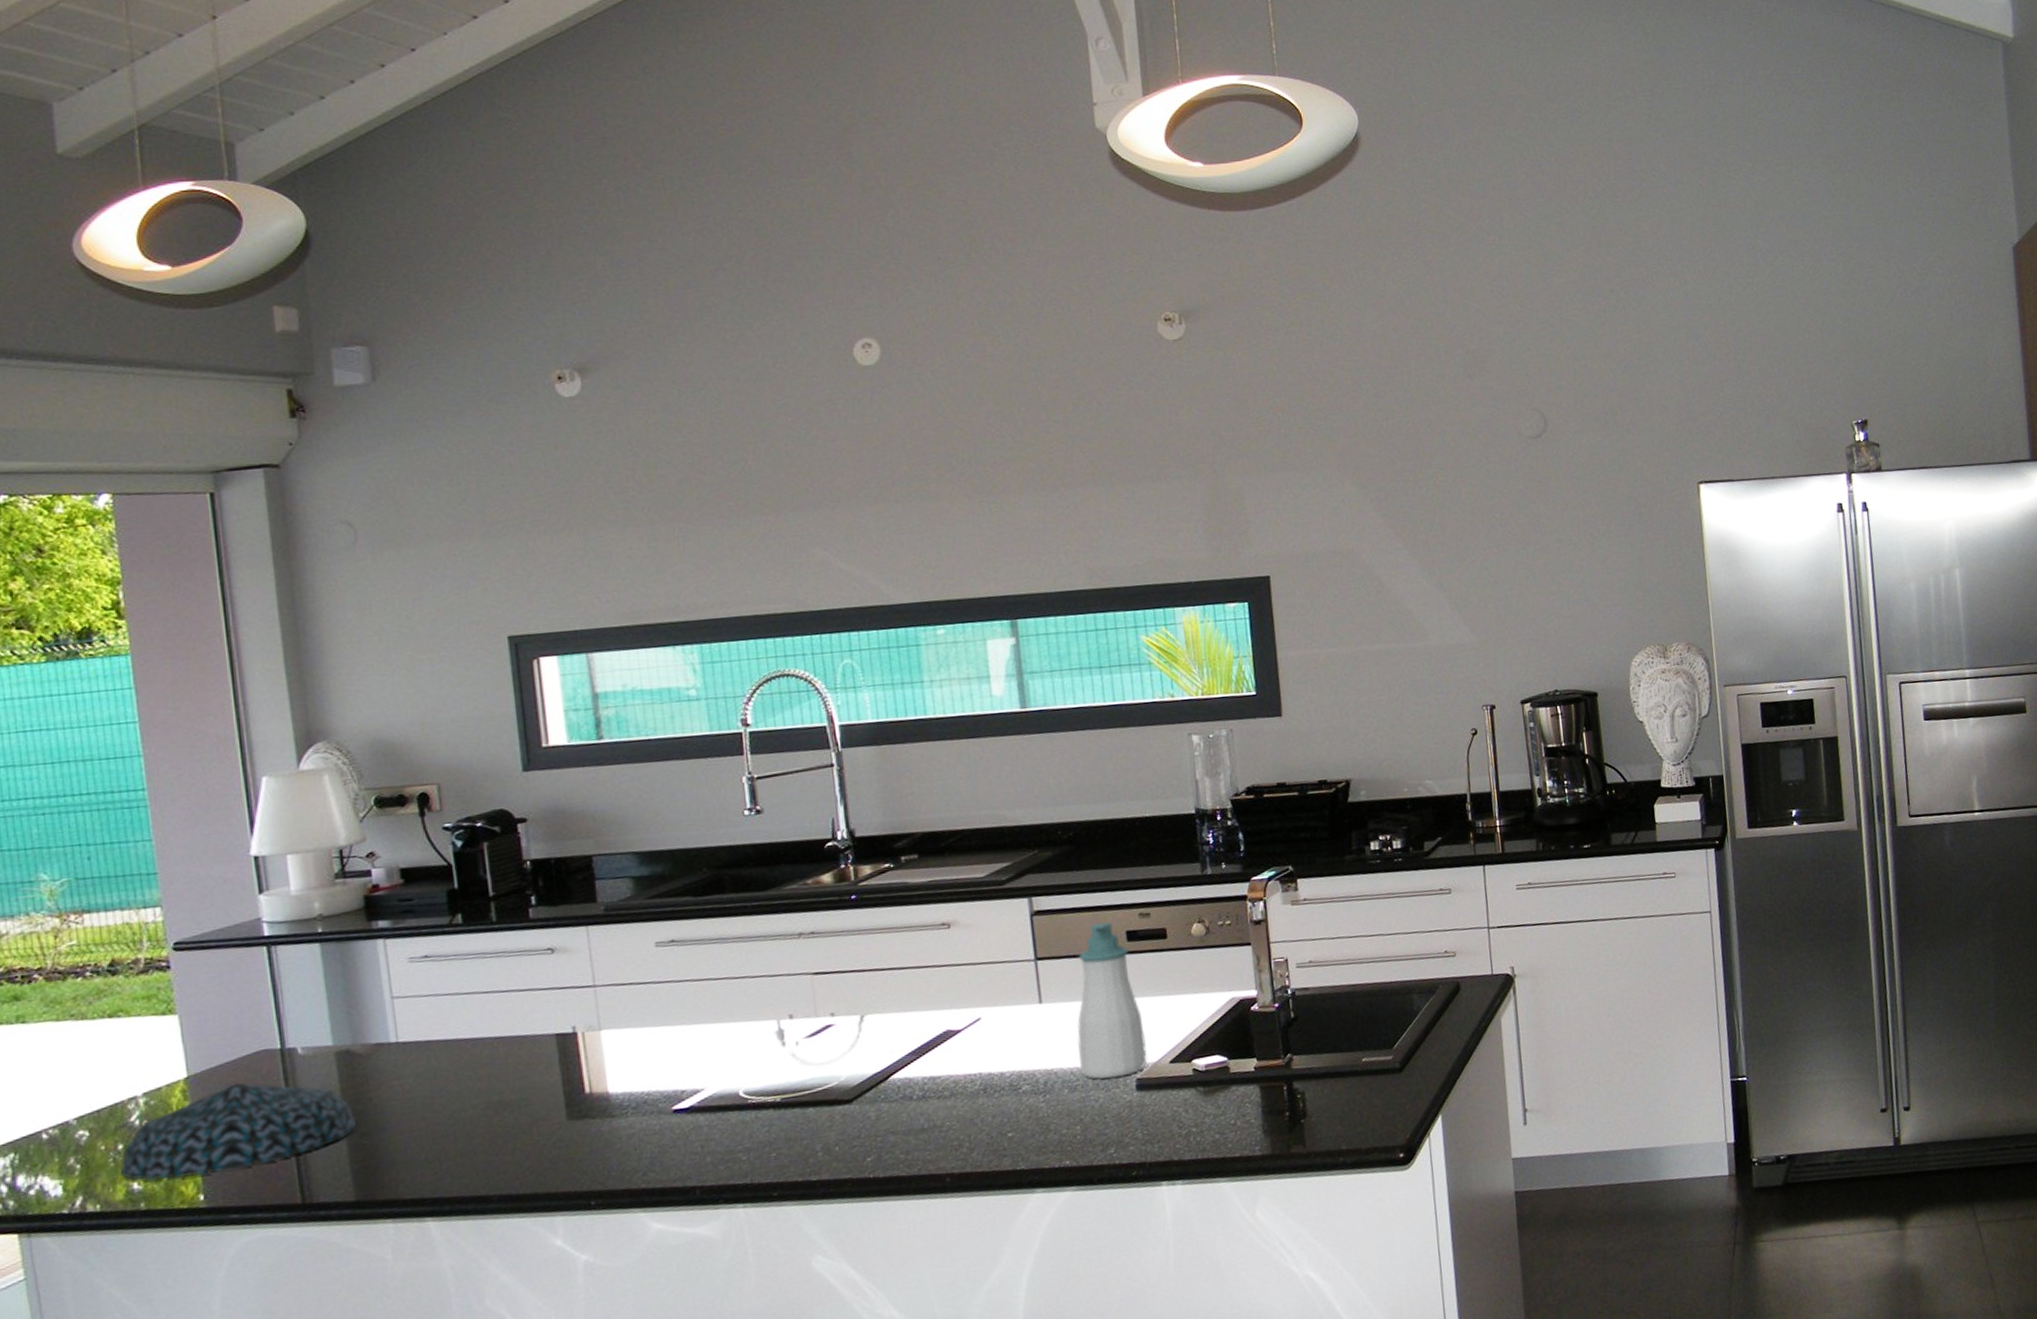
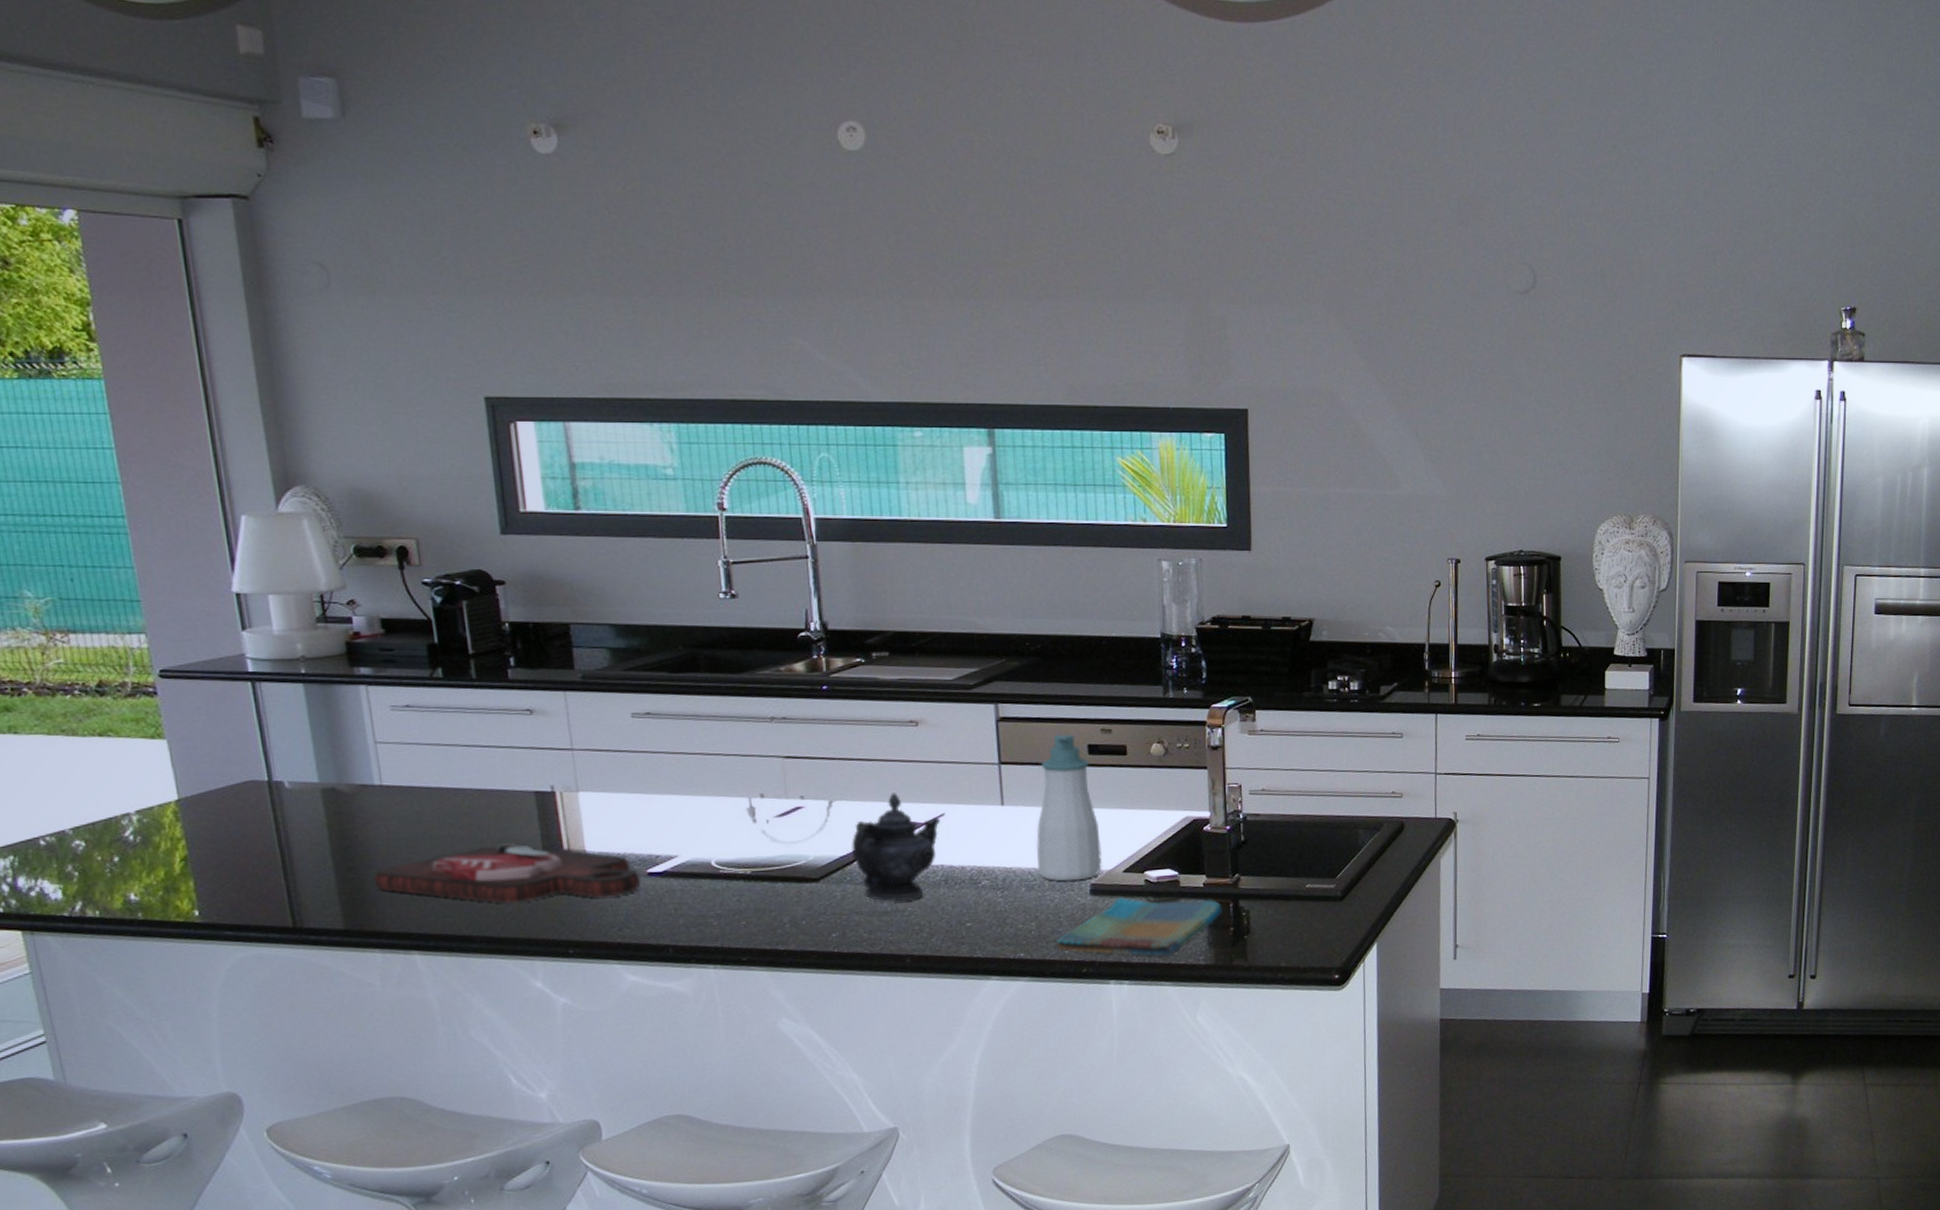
bowl: present [120,1082,356,1181] -> none [116,809,343,894]
cutting board: none [387,1091,666,1158] -> present [373,843,641,903]
teapot: none [885,1000,976,1118] -> present [851,793,940,902]
dish towel: none [1104,1083,1276,1155] -> present [1057,896,1222,957]

